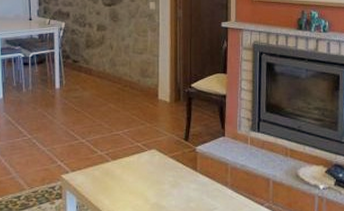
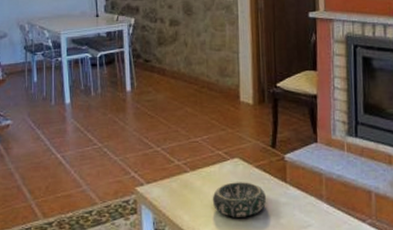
decorative bowl: none [130,170,179,202] -> present [212,182,267,217]

